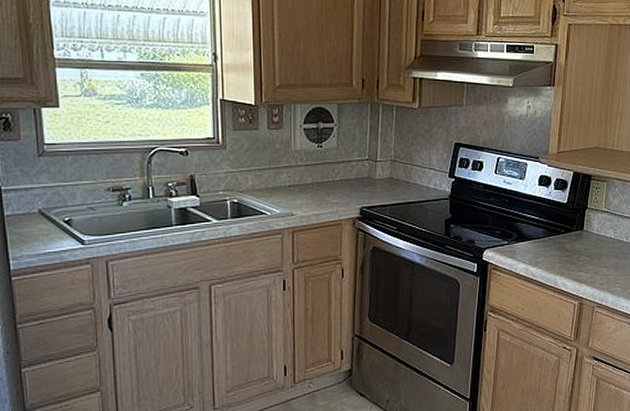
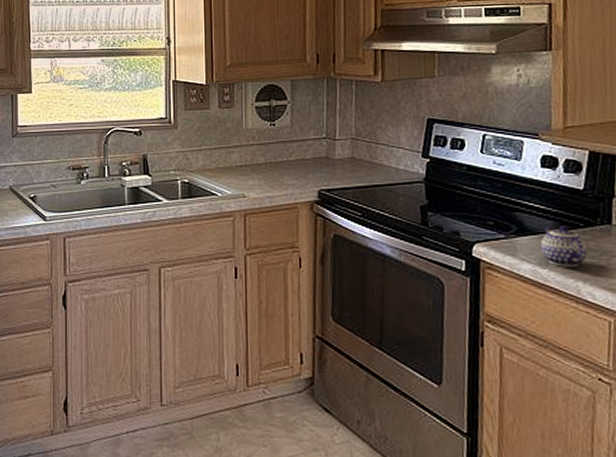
teapot: none [534,232,565,265] -> present [541,225,588,267]

